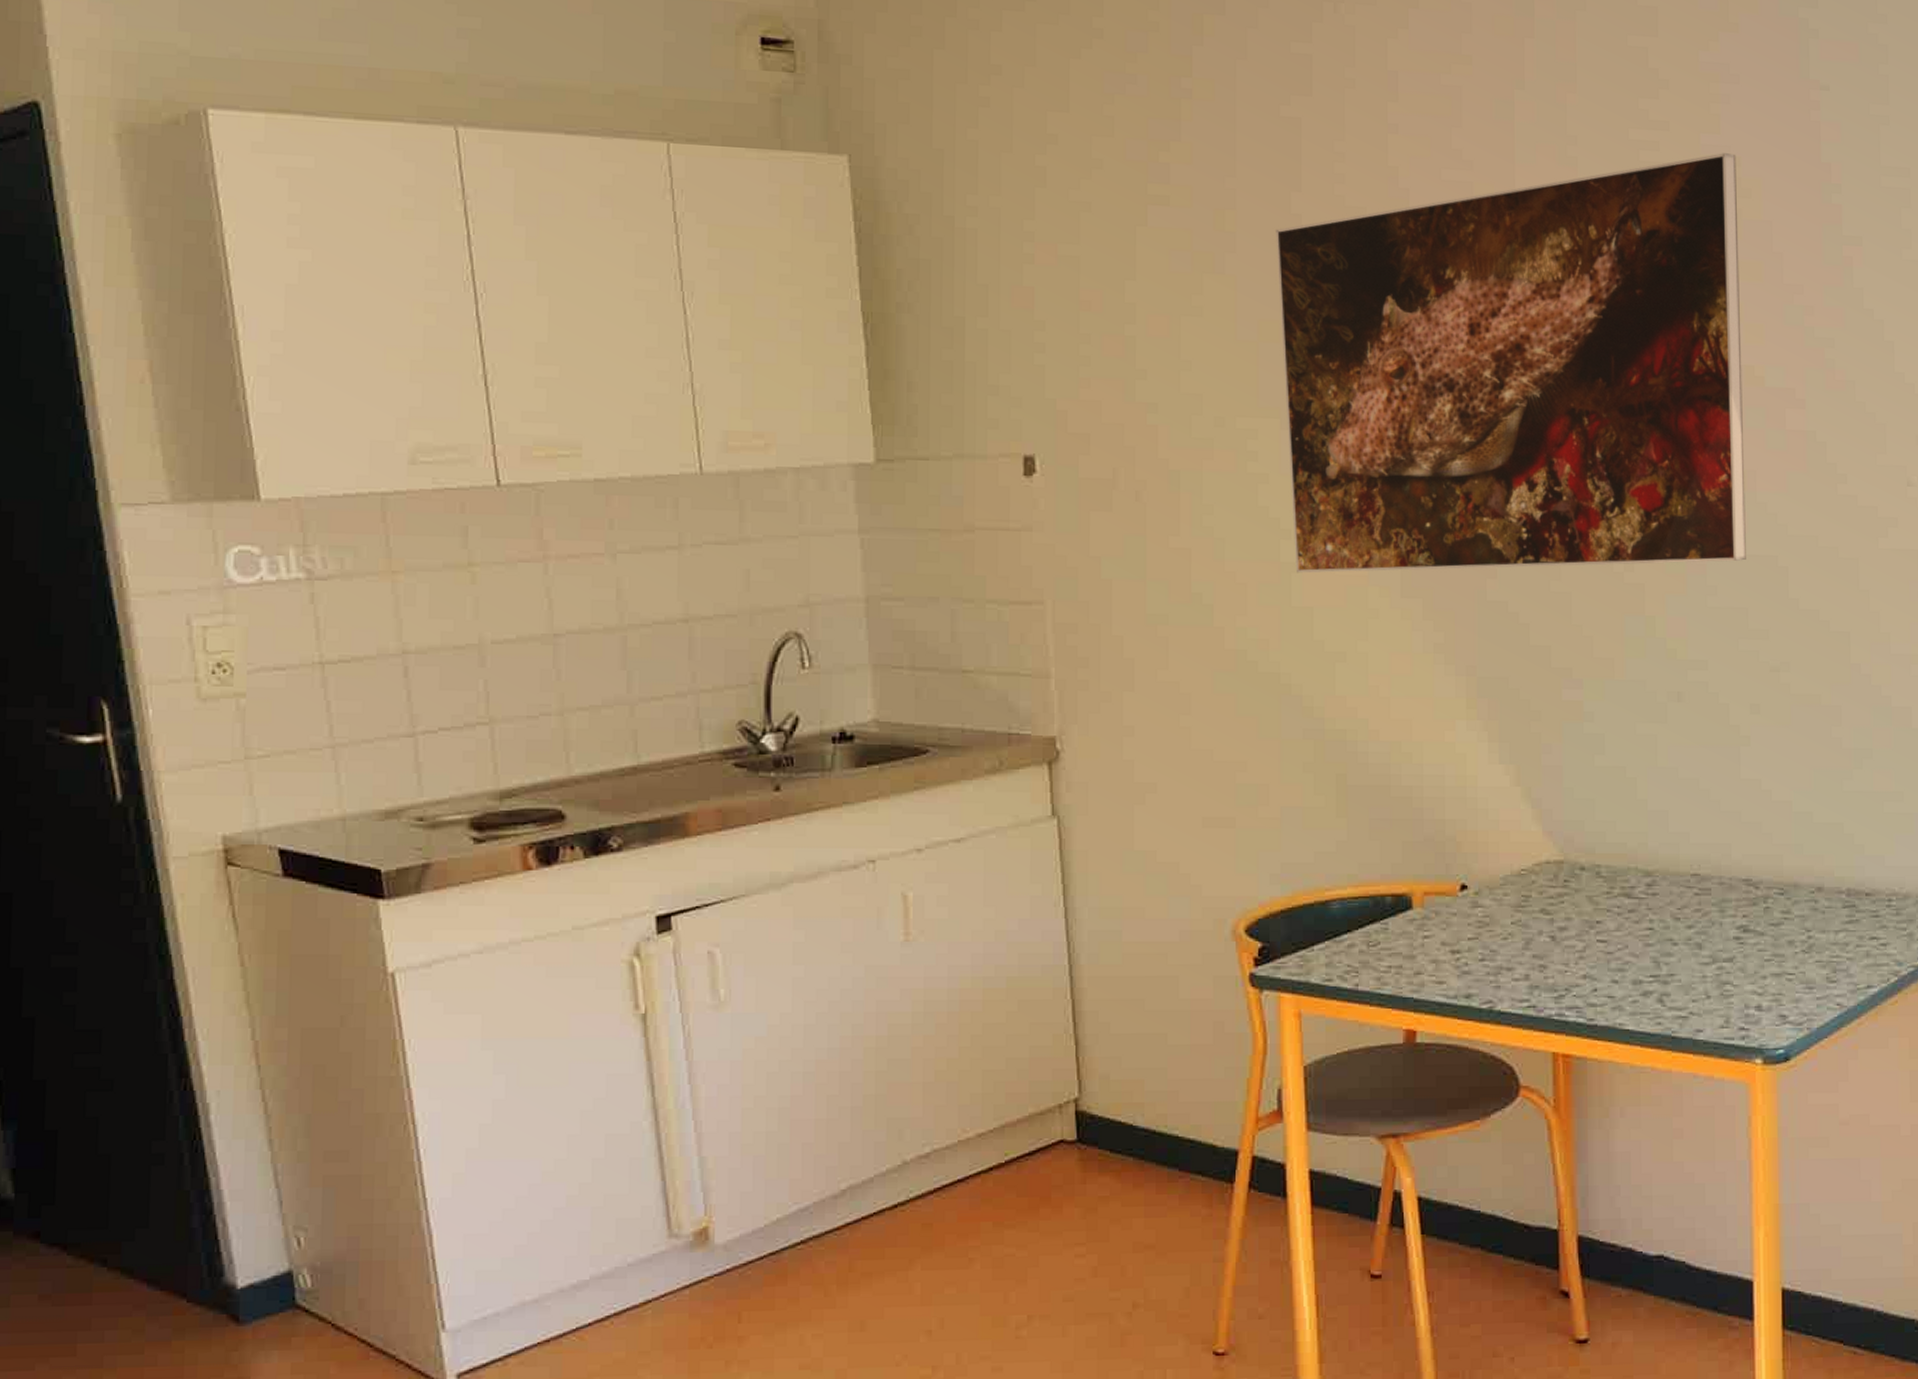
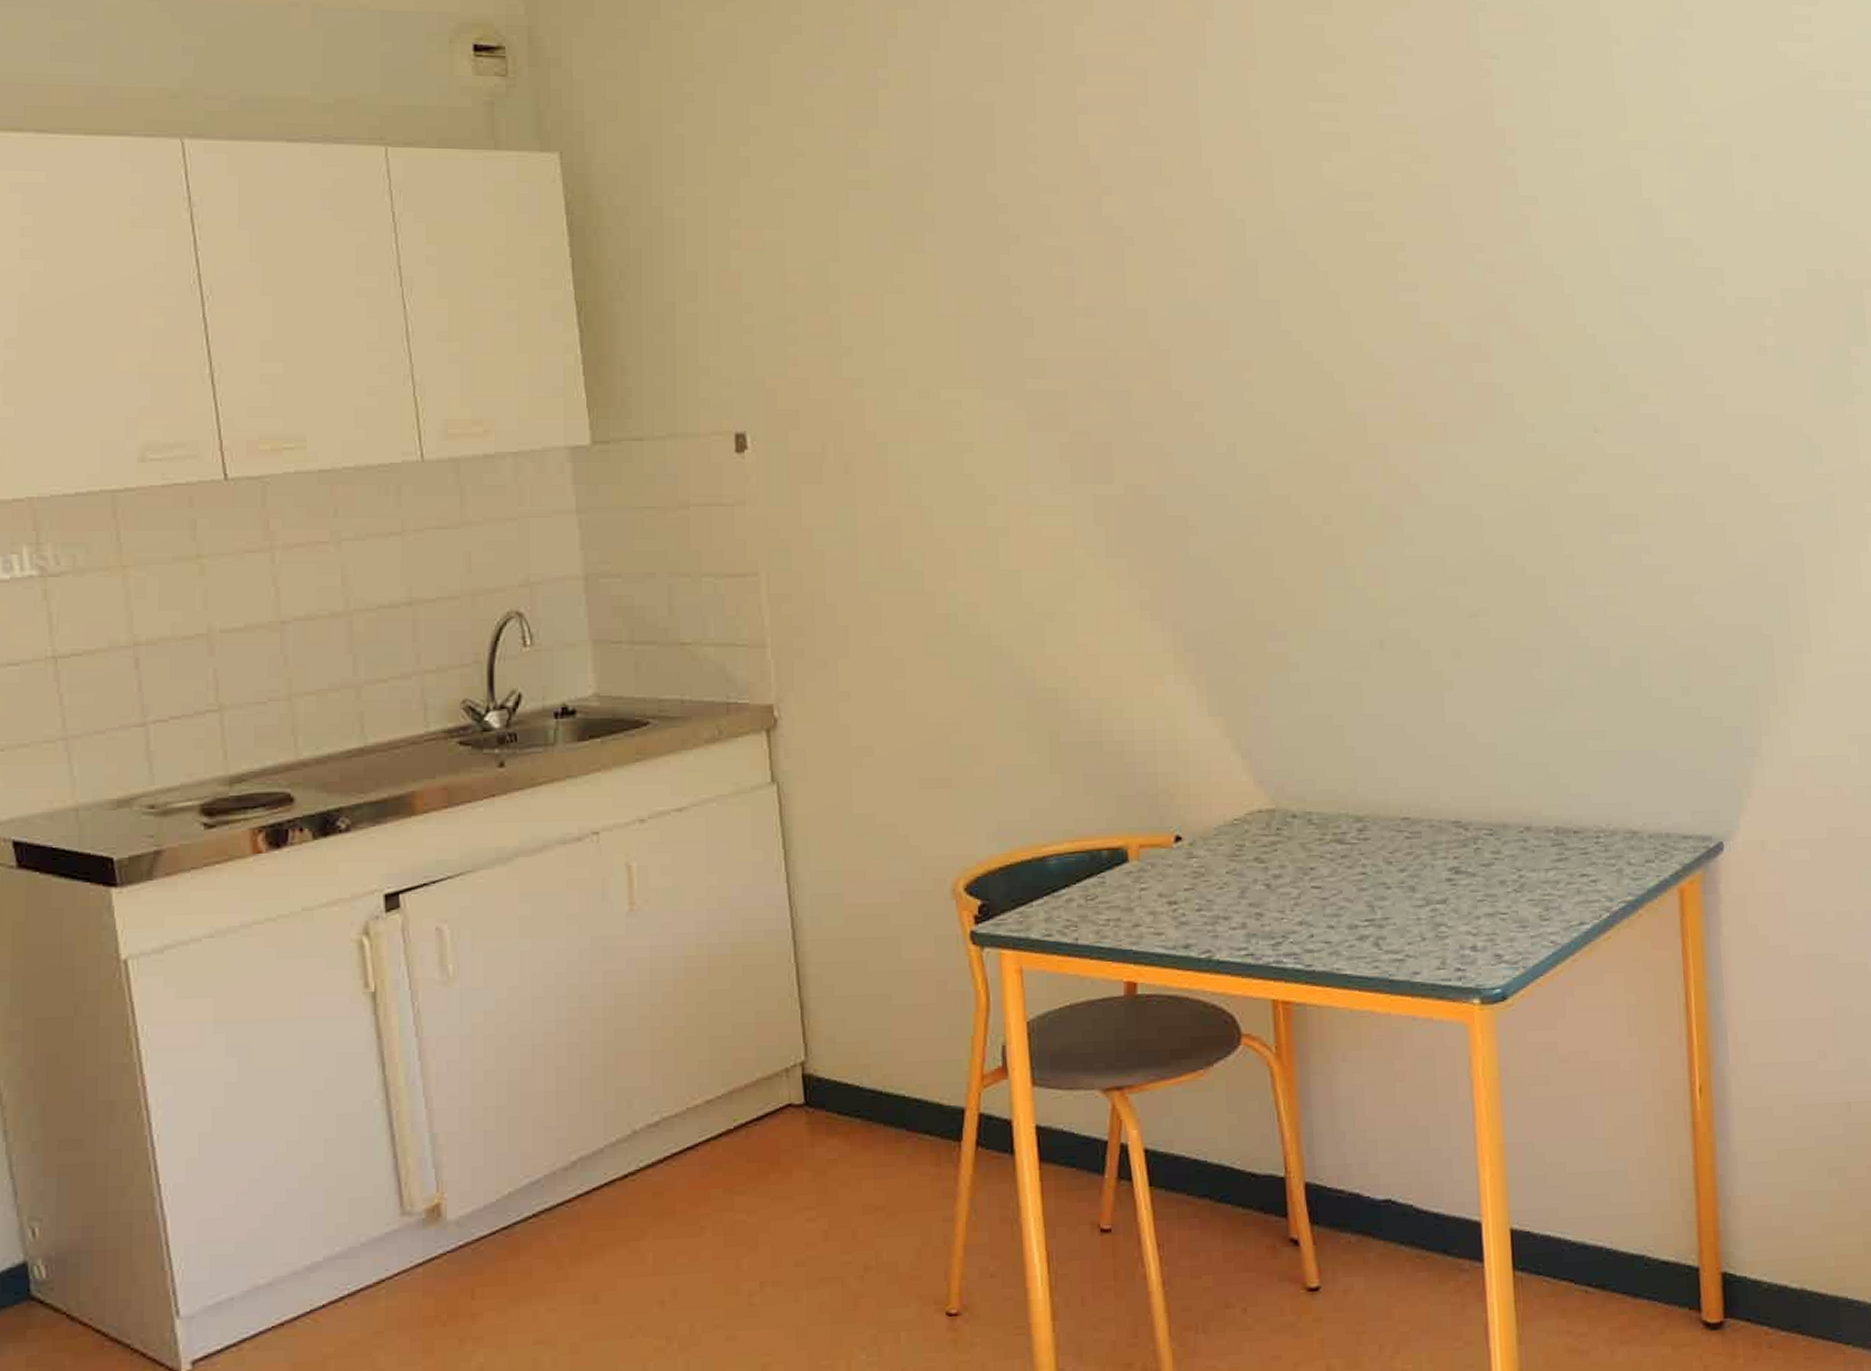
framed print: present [1276,153,1746,573] -> none [973,121,1441,537]

